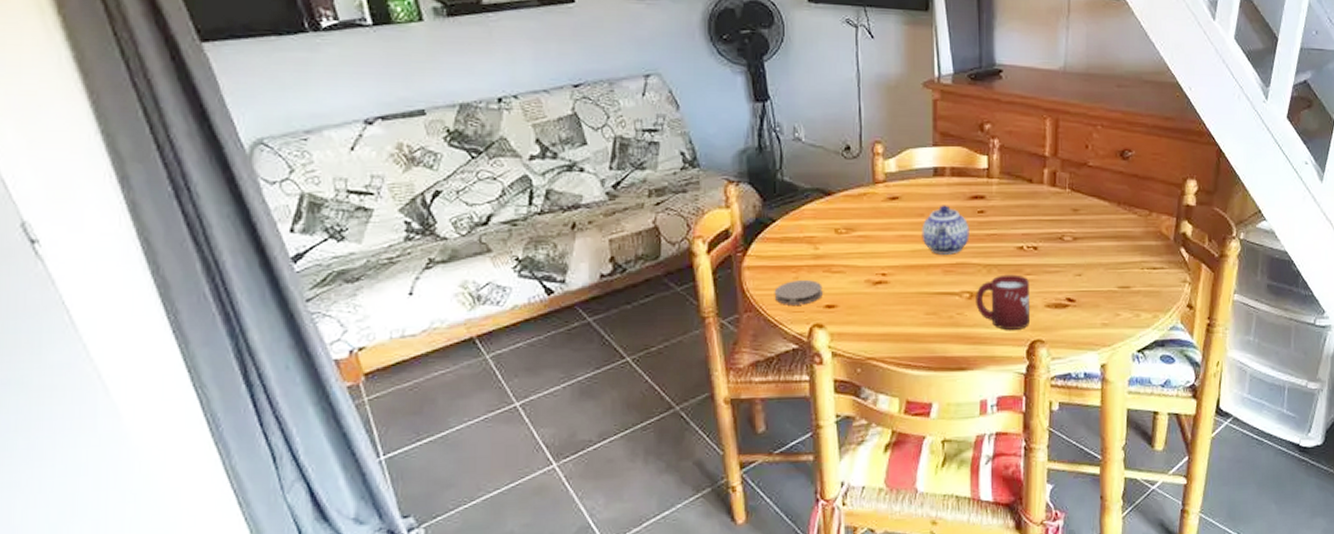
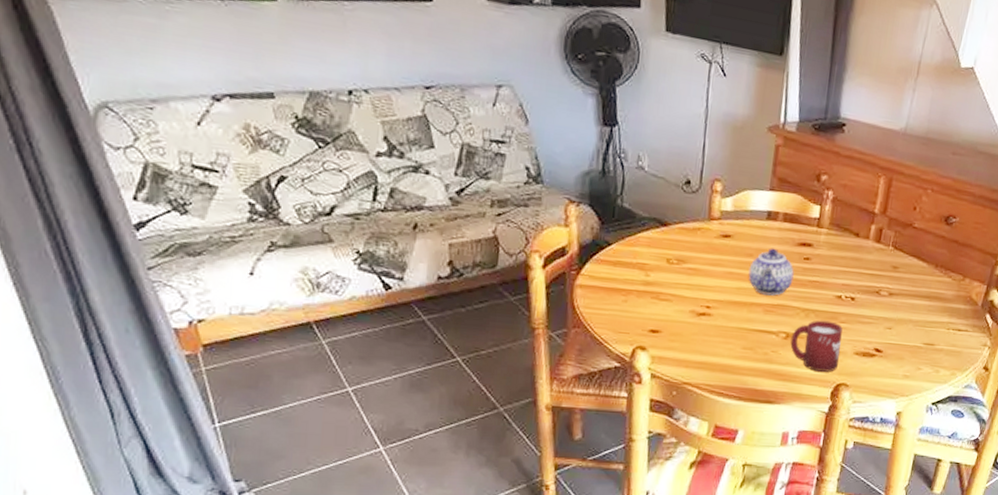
coaster: present [774,280,823,305] -> none [603,303,649,327]

